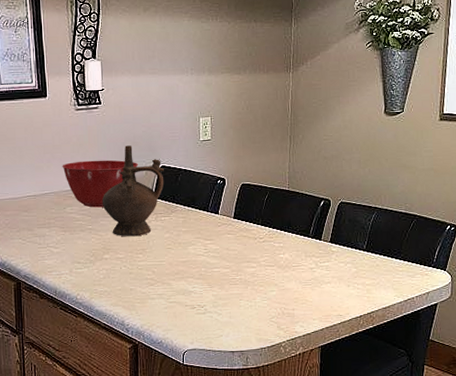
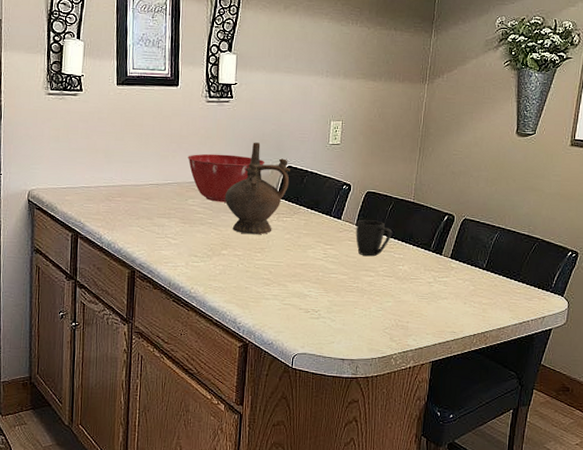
mug: none [234,212,270,248] -> present [355,219,392,257]

